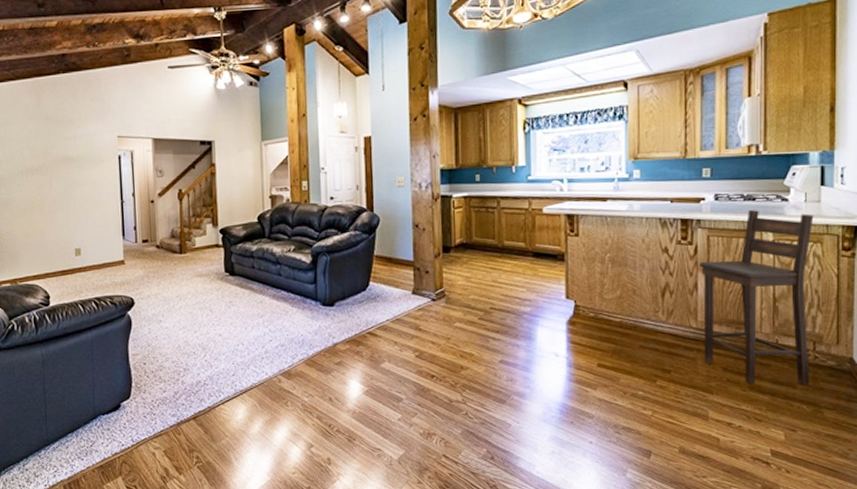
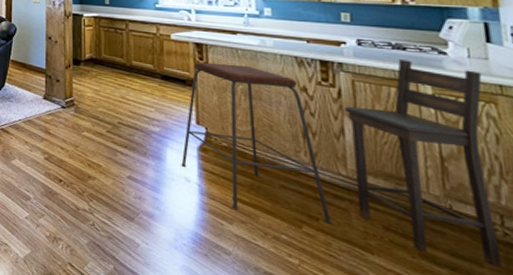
bar stool: none [551,232,681,375] -> present [181,62,332,225]

